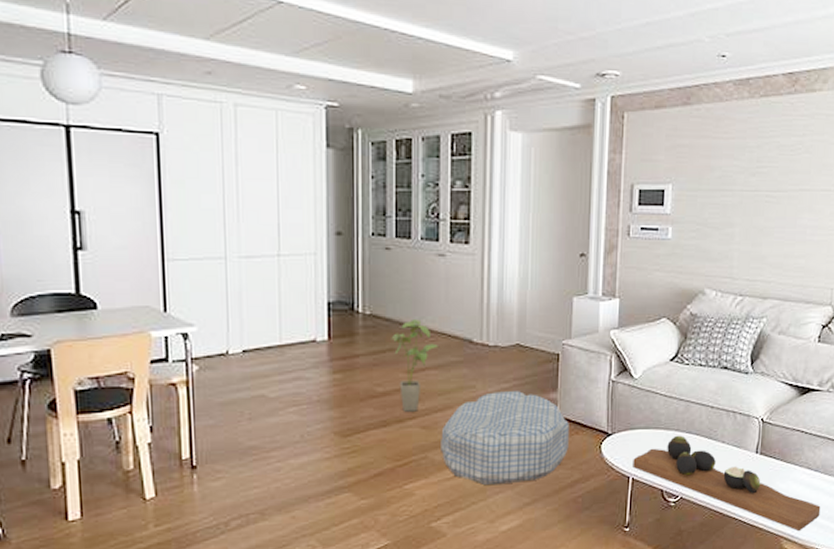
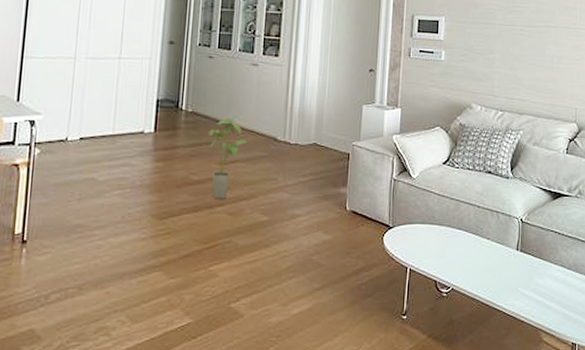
dog bed: present [441,391,569,486] -> none [244,184,356,270]
decorative tray: present [633,435,821,532] -> none [410,231,574,326]

